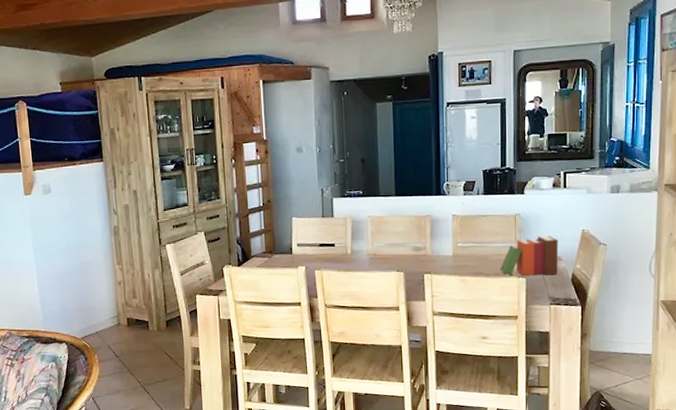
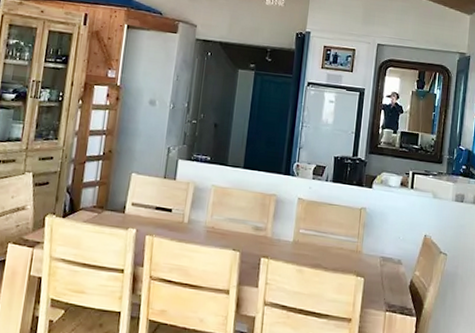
books: present [499,235,559,276] -> none [338,234,401,279]

